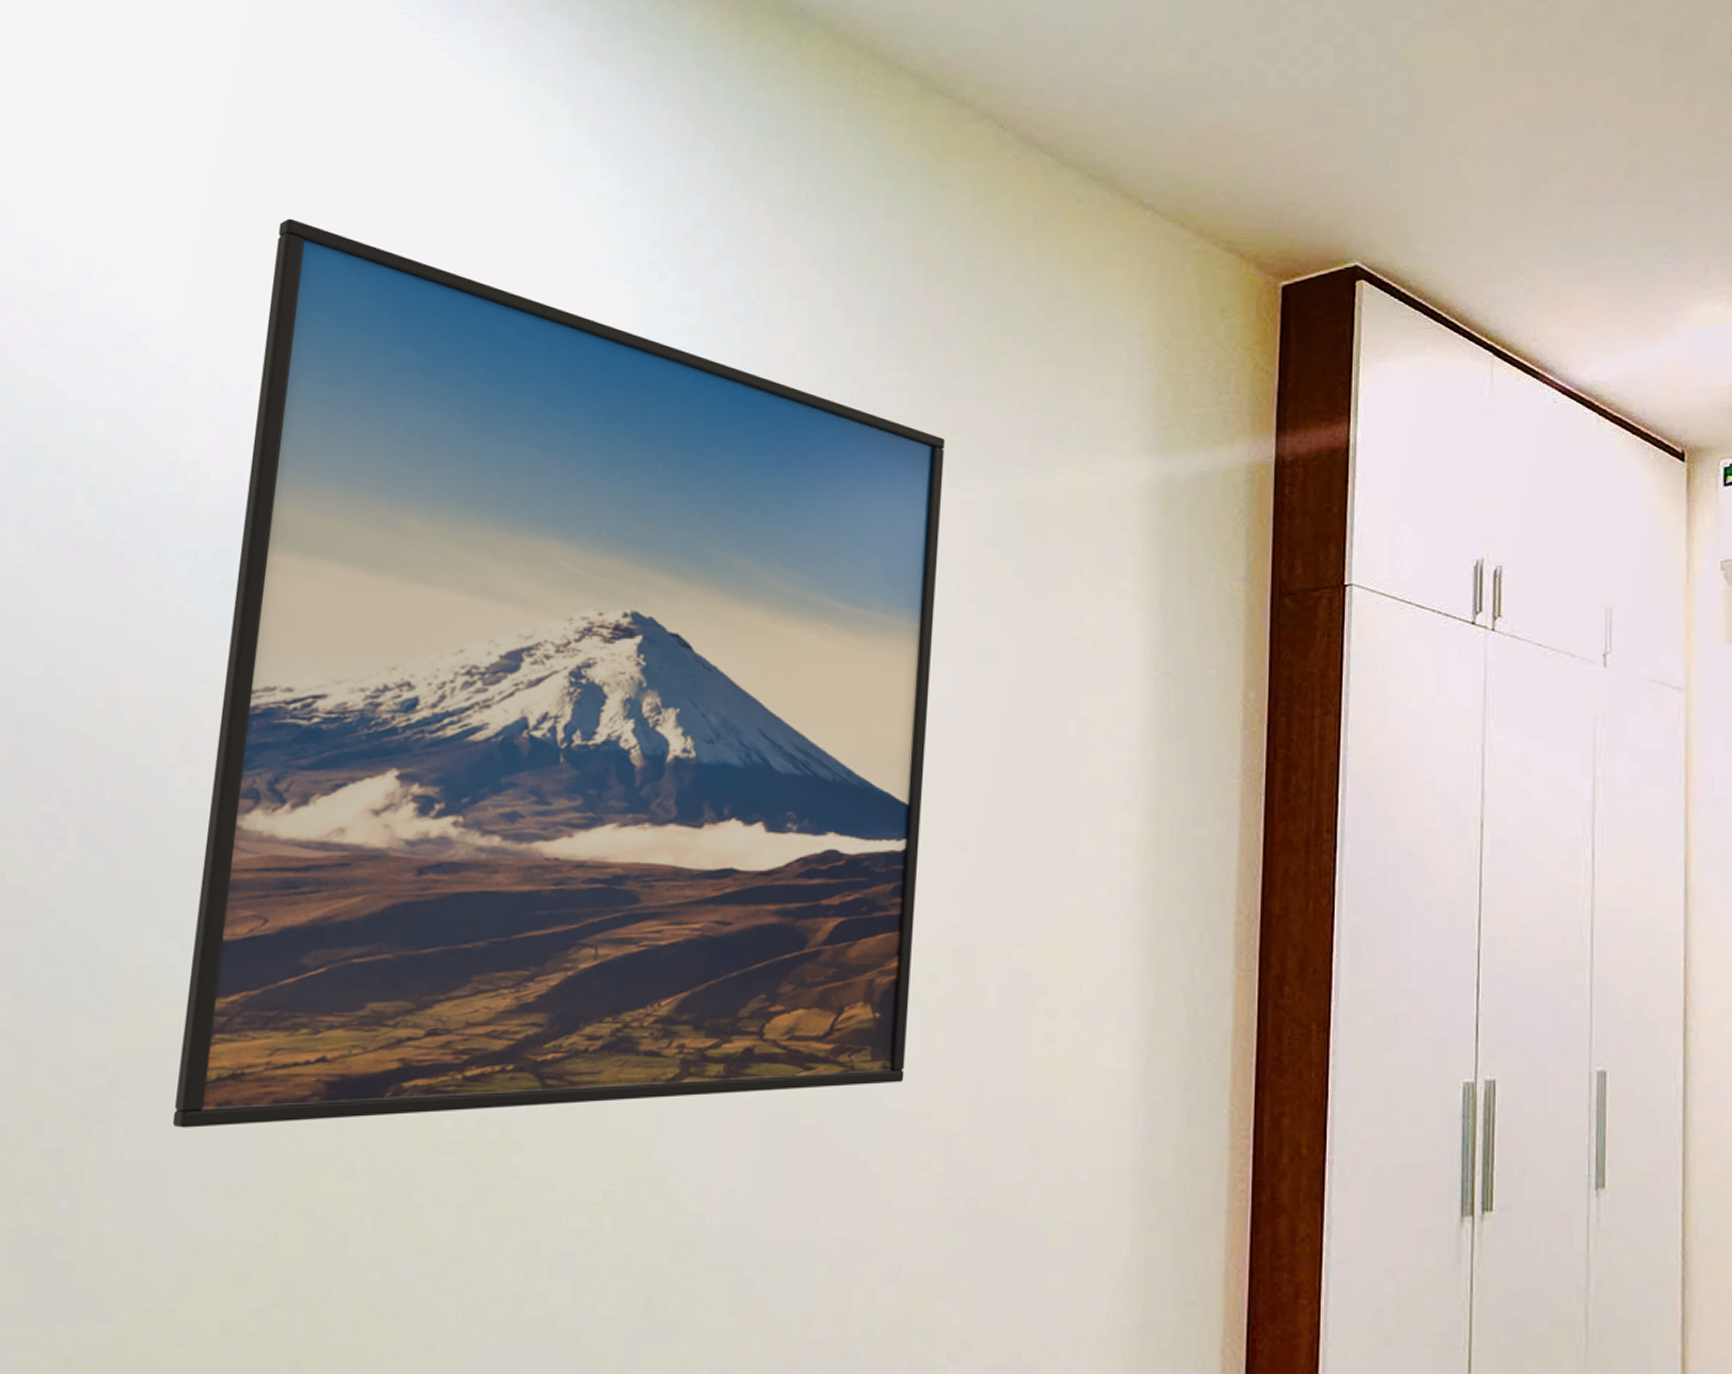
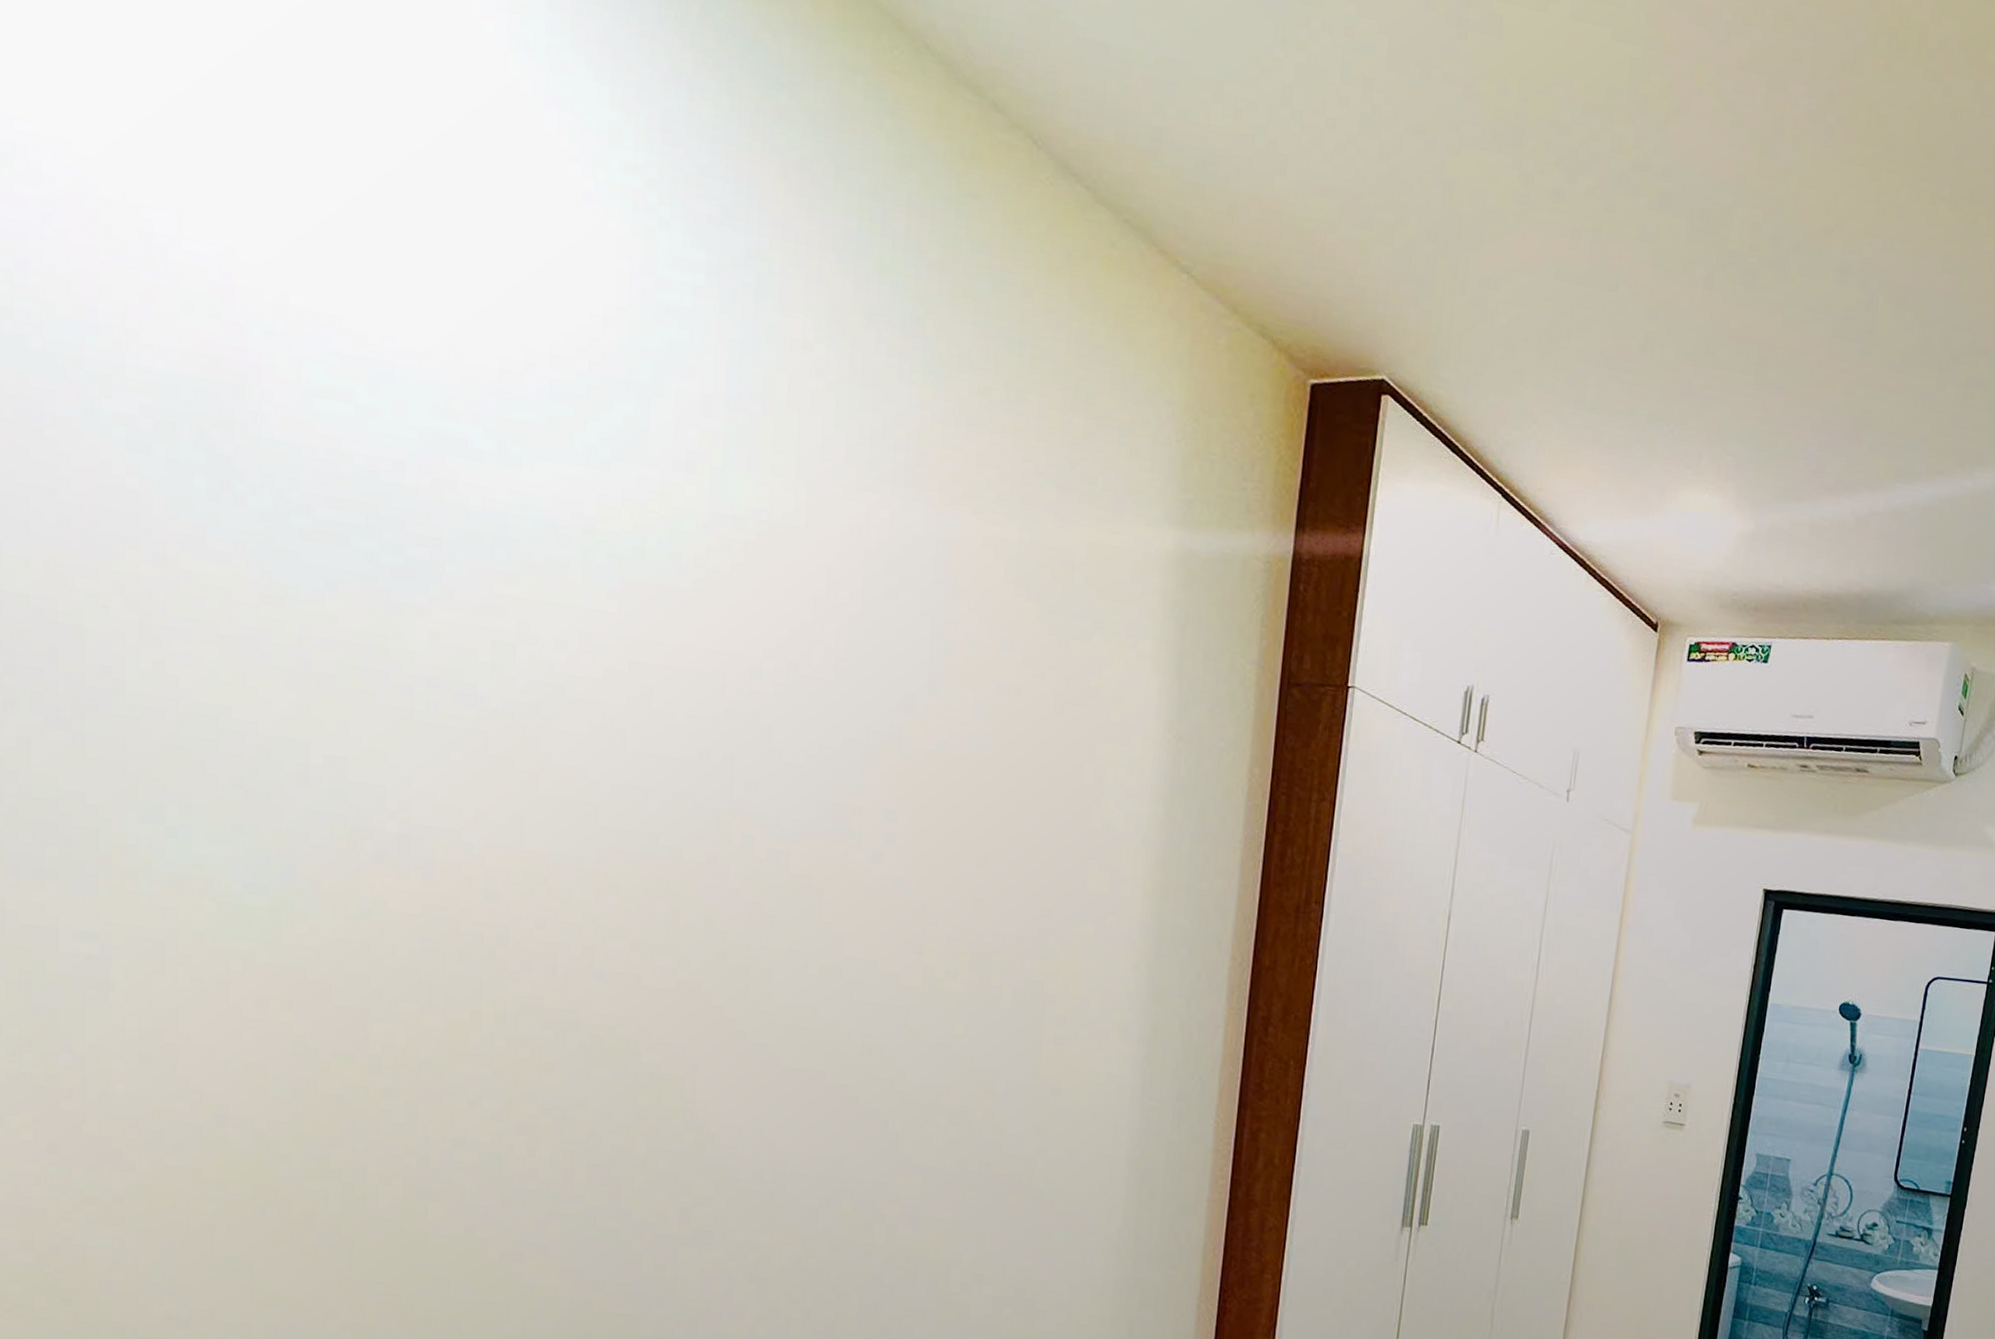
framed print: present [172,218,945,1128] -> none [177,47,970,1060]

